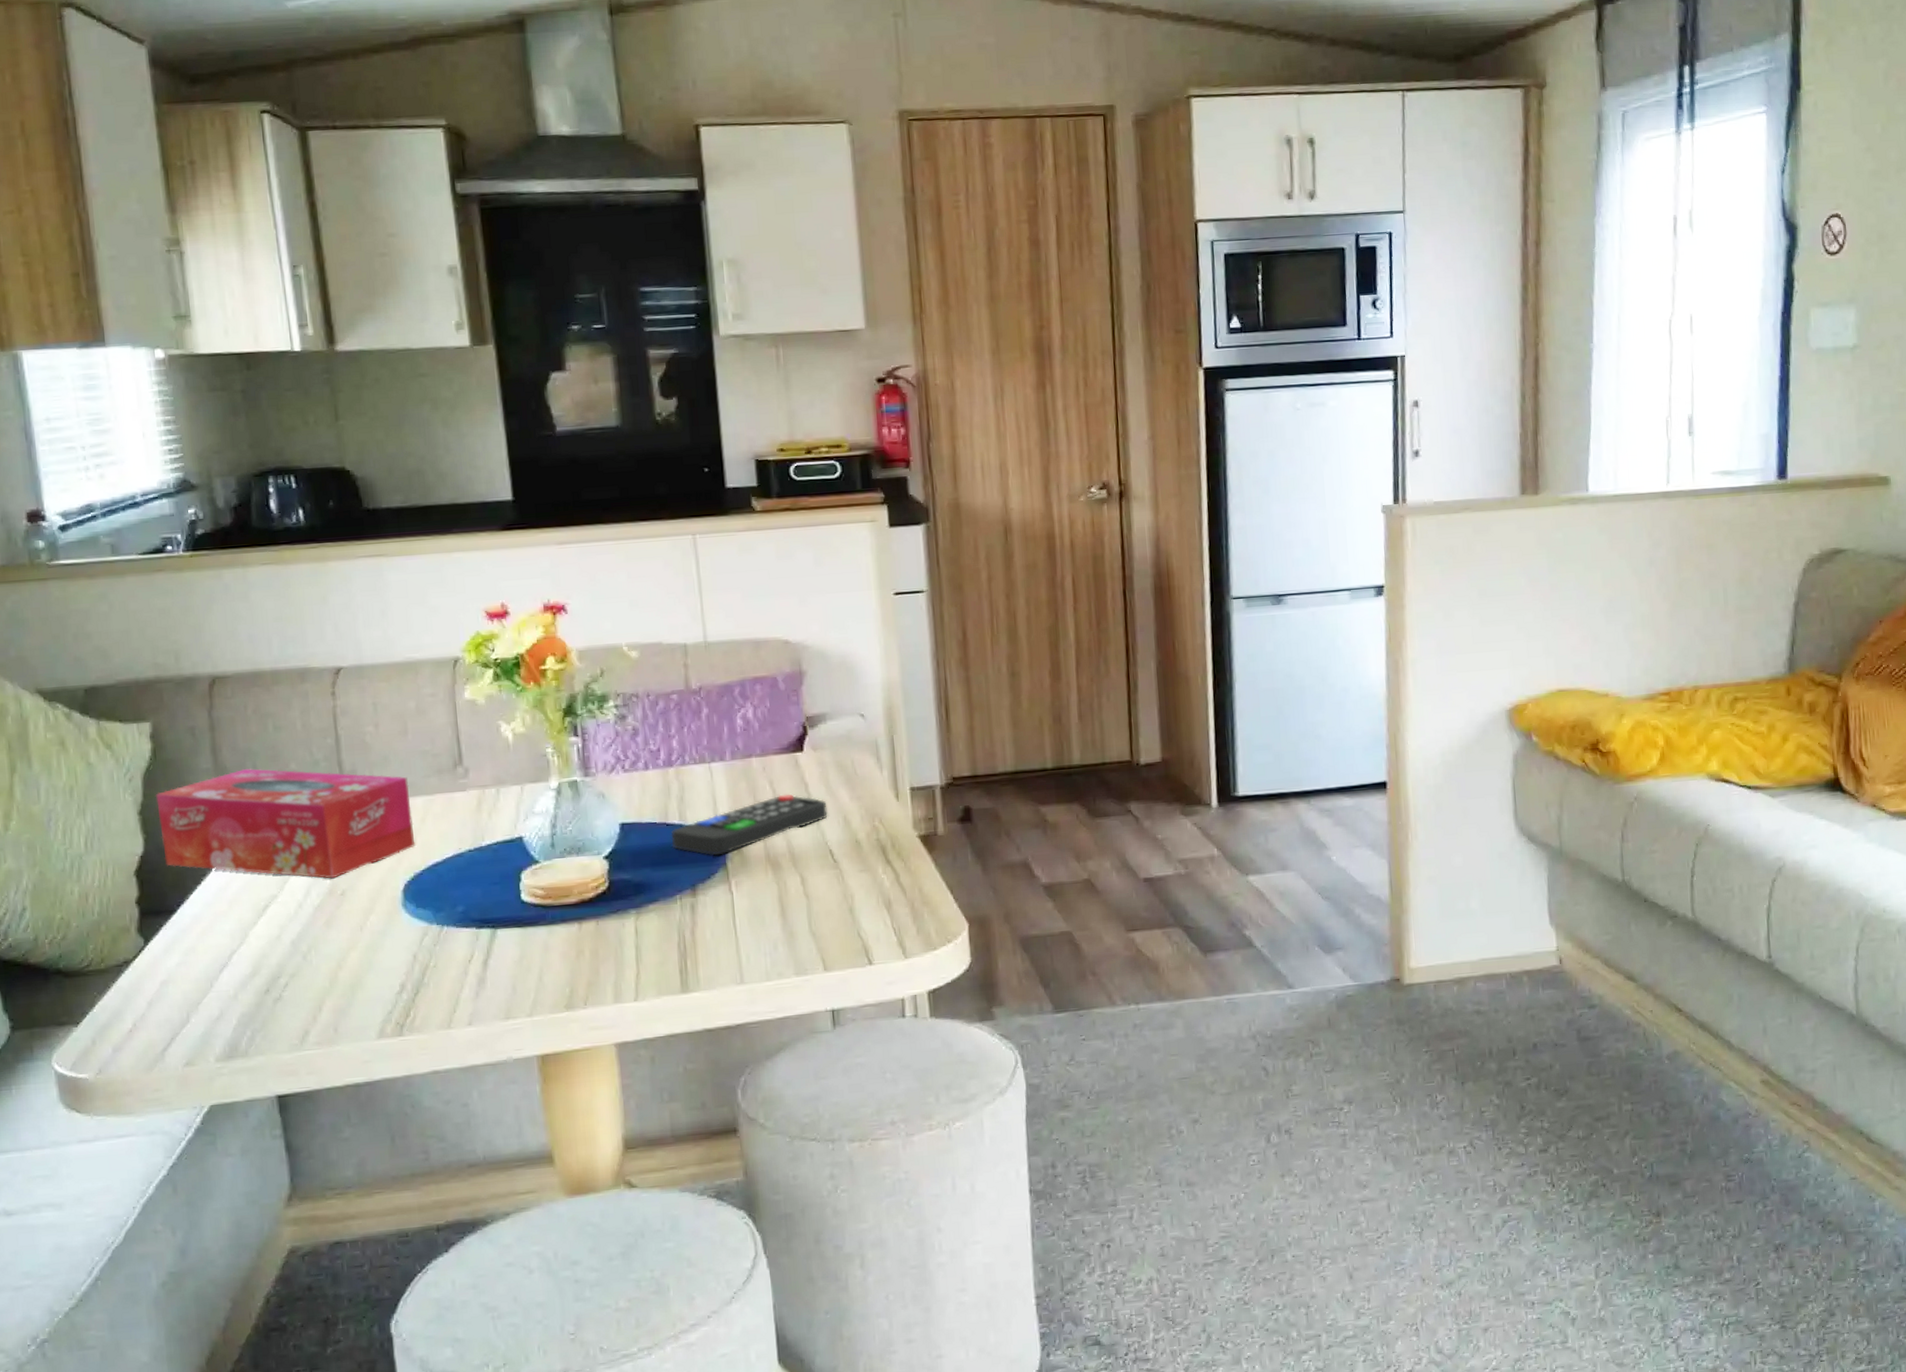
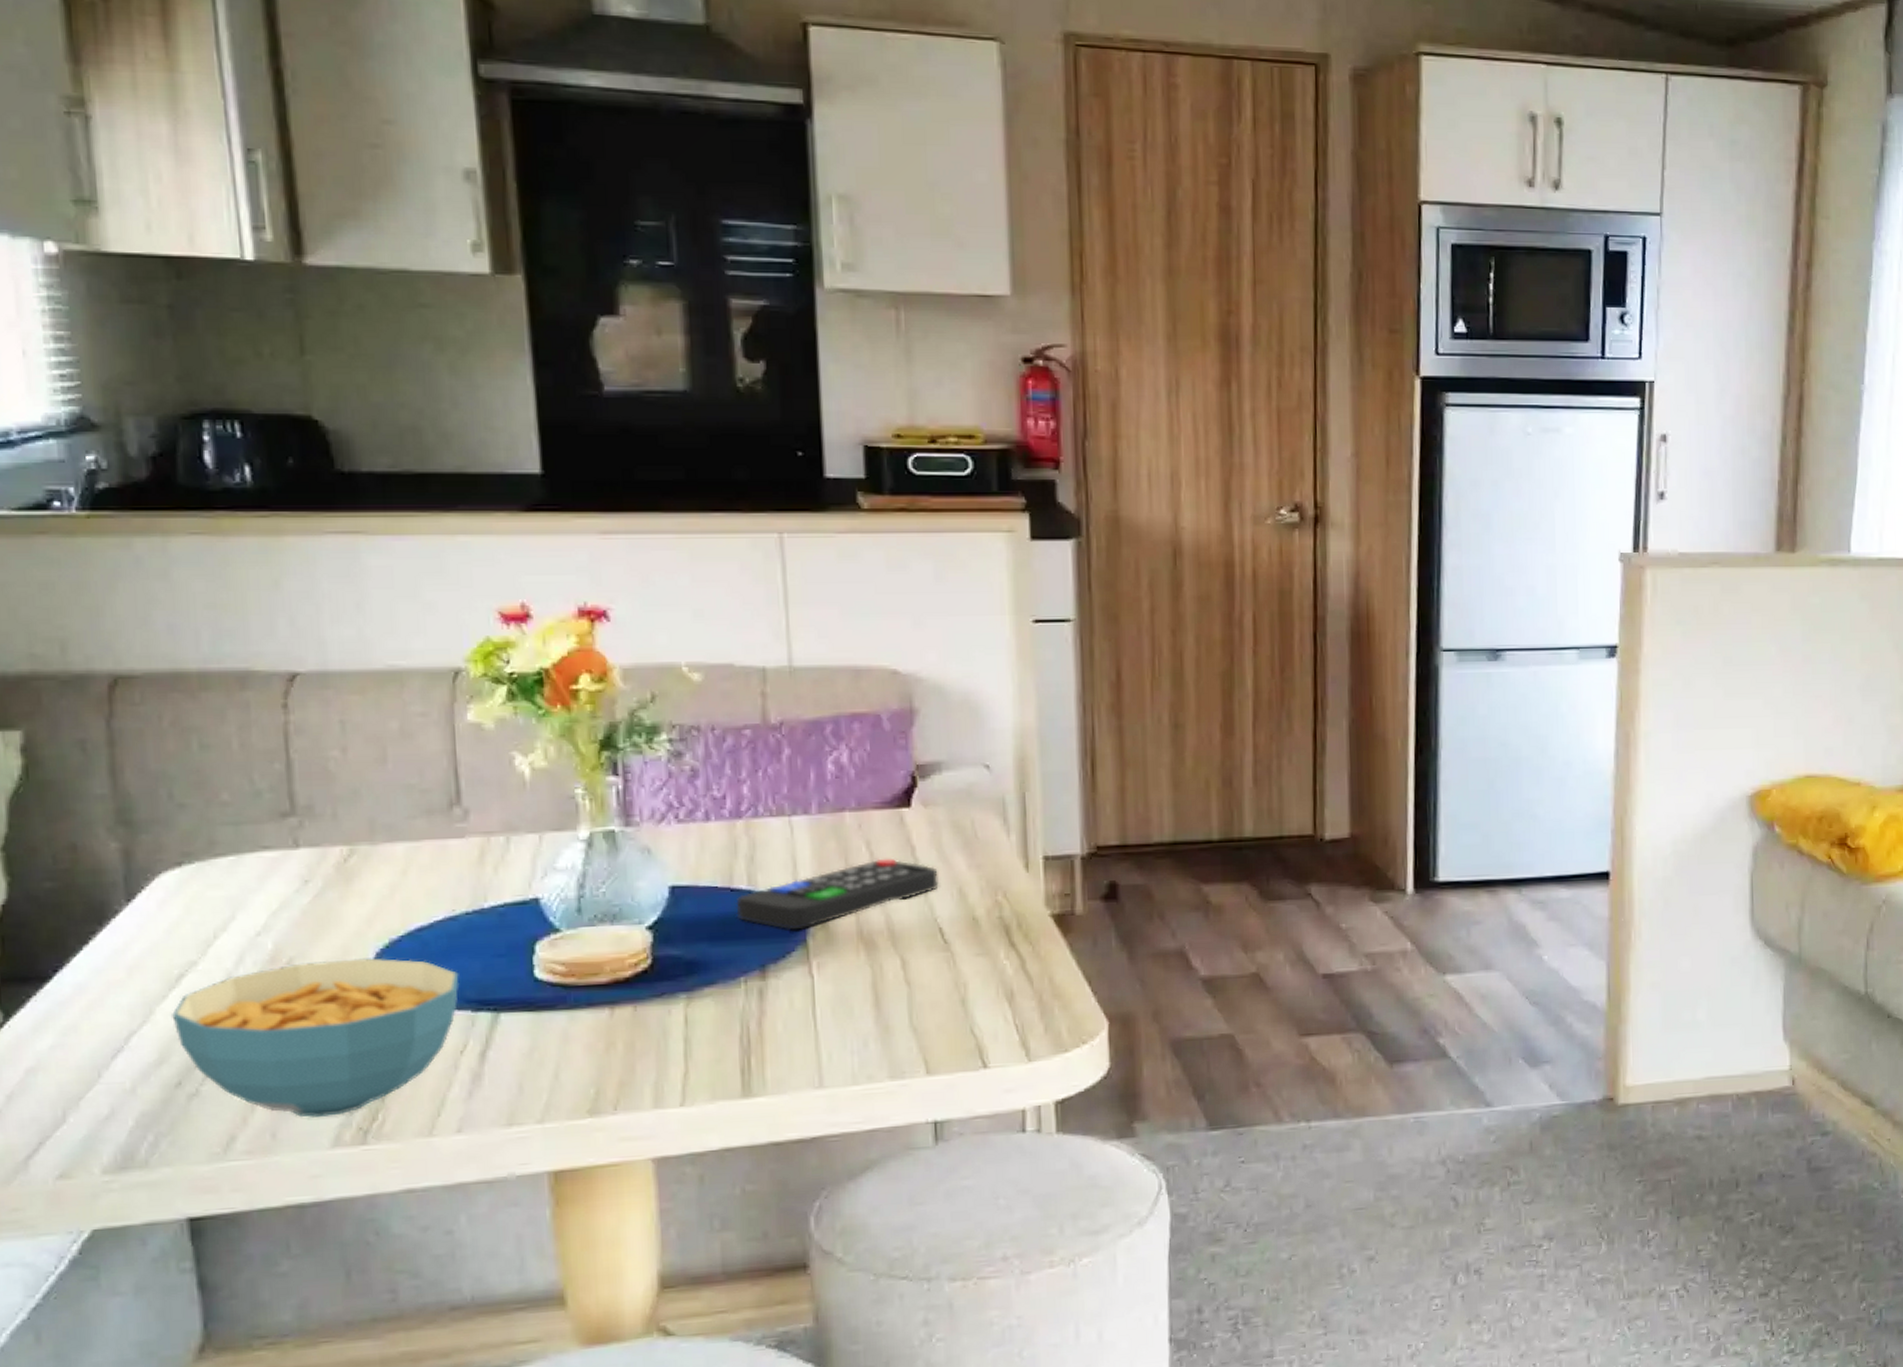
tissue box: present [155,768,416,879] -> none [25,797,393,943]
cereal bowl: none [261,888,466,1015] -> present [172,958,460,1117]

